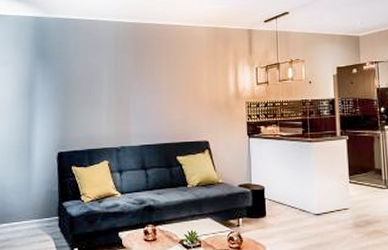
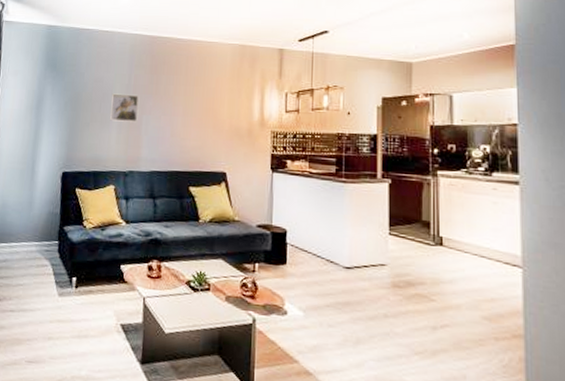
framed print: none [99,77,126,102] -> present [110,93,139,122]

